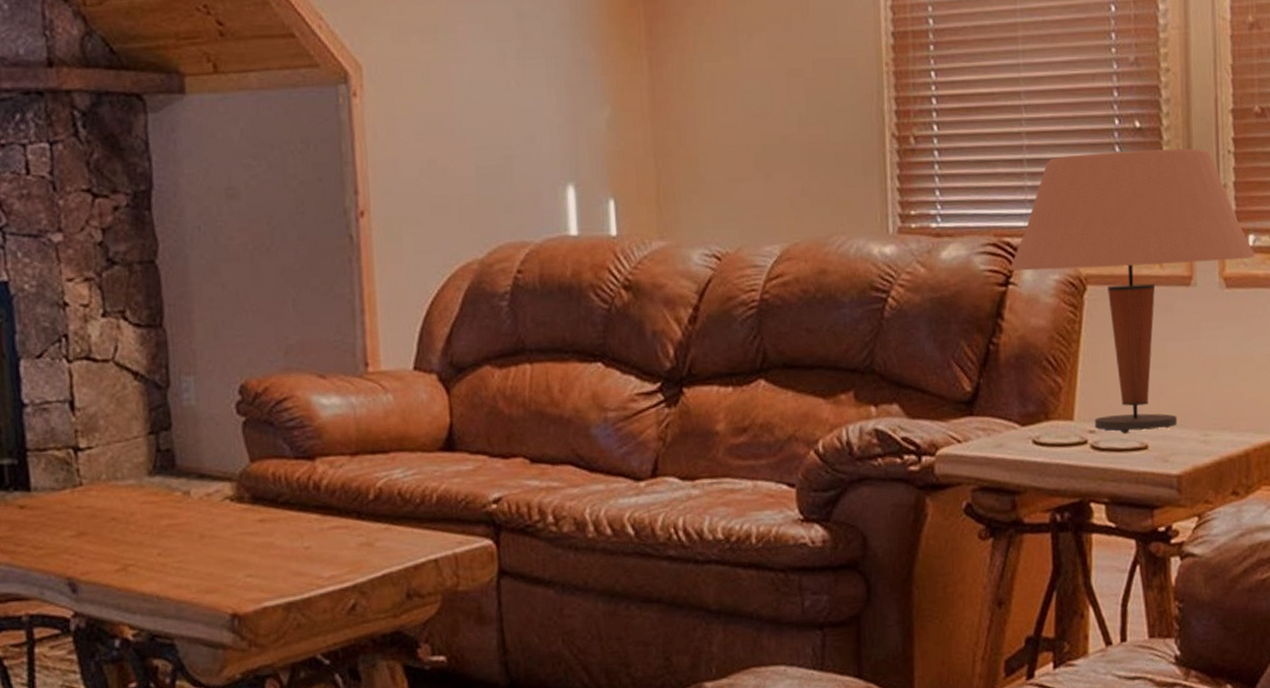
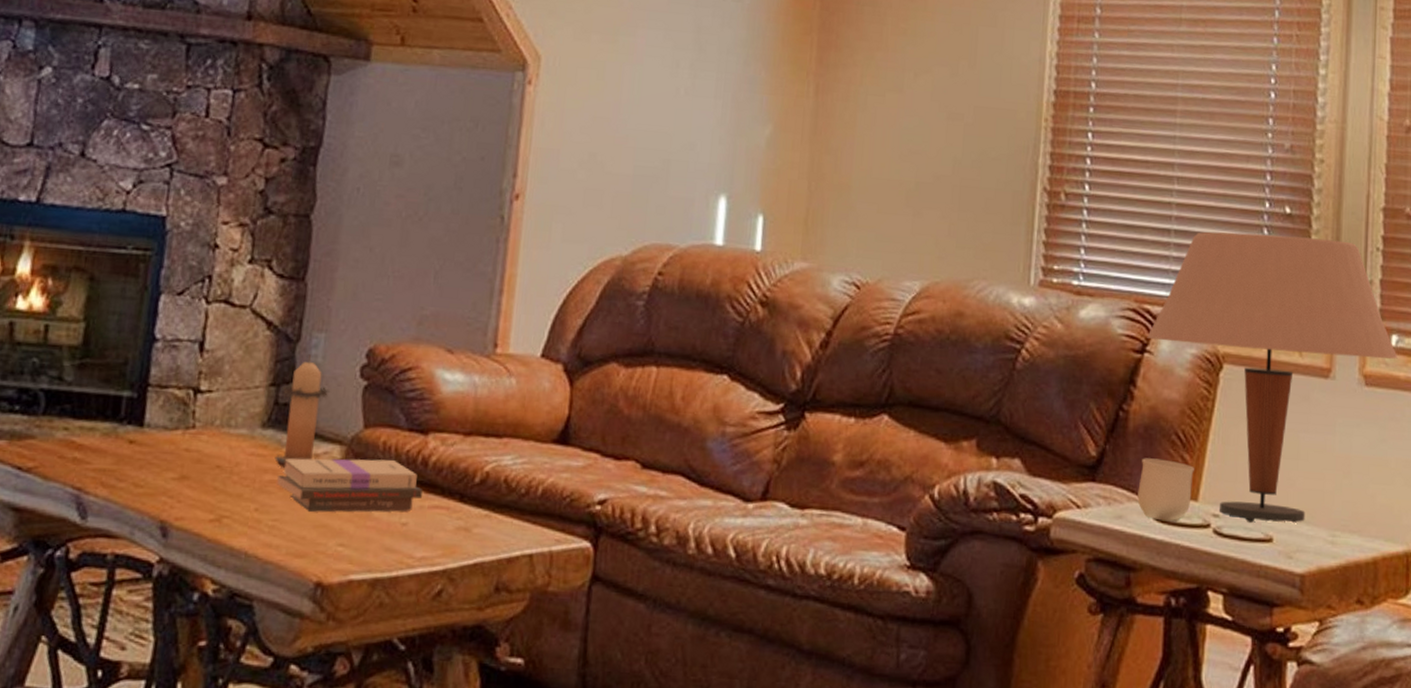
candle: none [161,398,211,511] -> present [274,354,330,468]
books: none [173,488,320,549] -> present [276,458,423,512]
mug: none [1015,385,1068,444] -> present [1137,458,1195,522]

